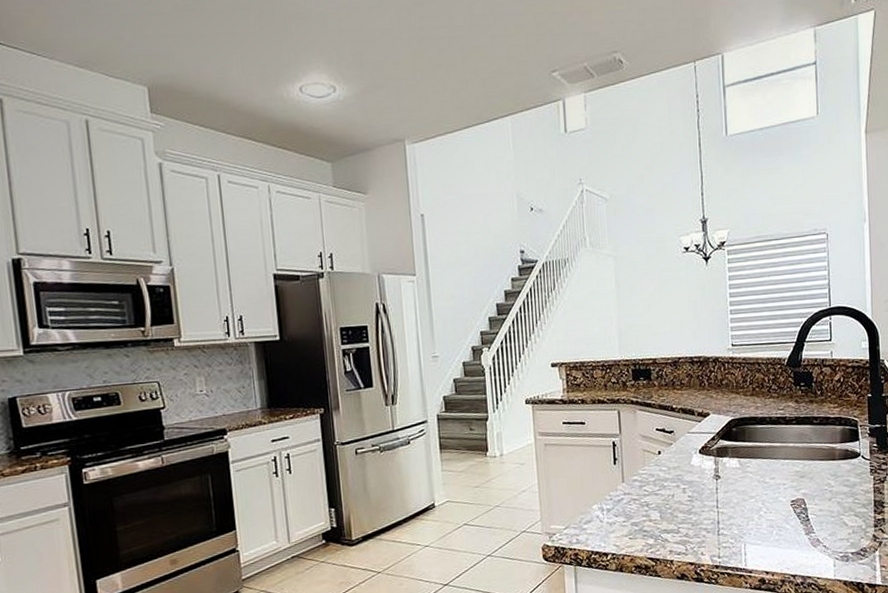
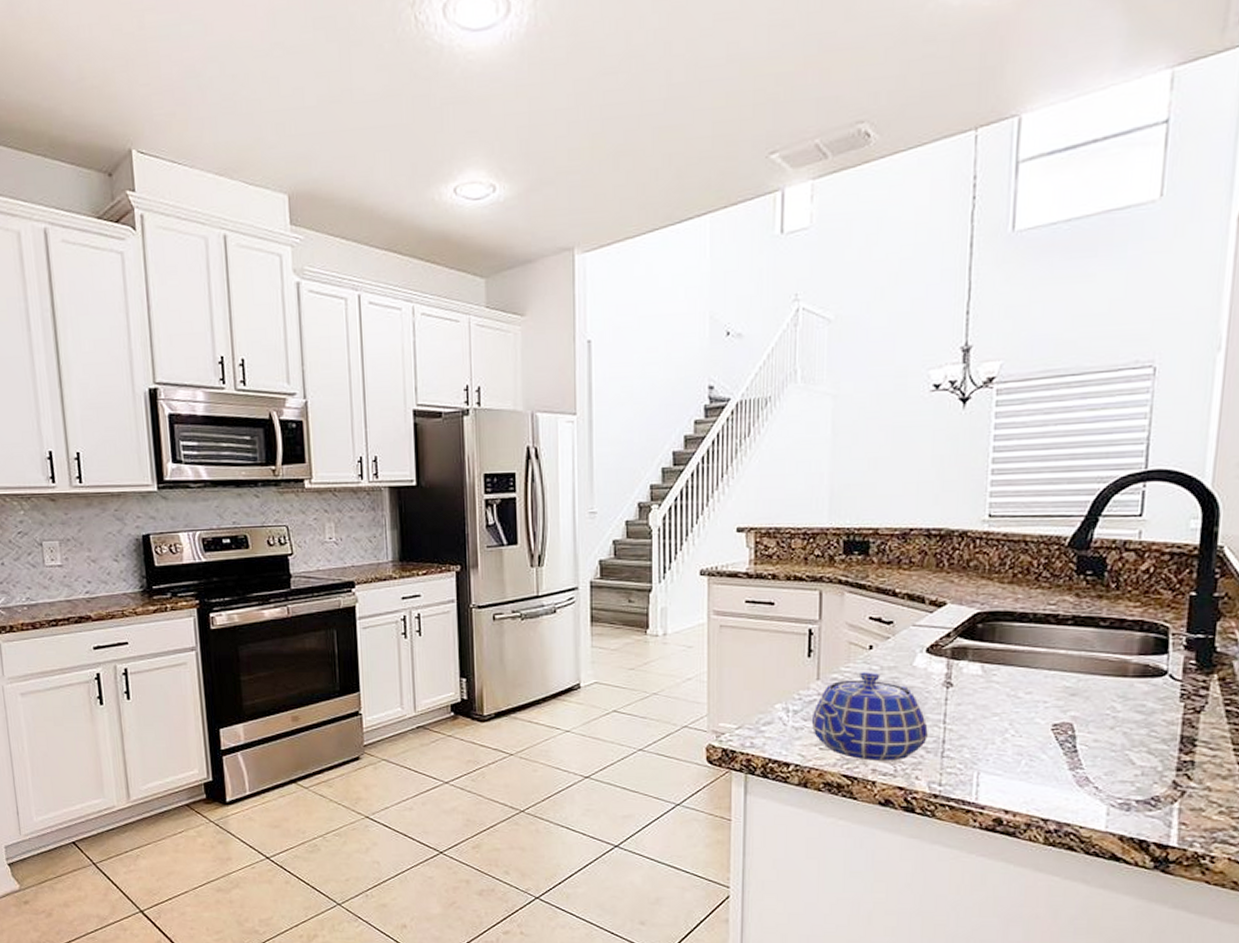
teapot: none [621,472,707,544] -> present [811,672,928,761]

